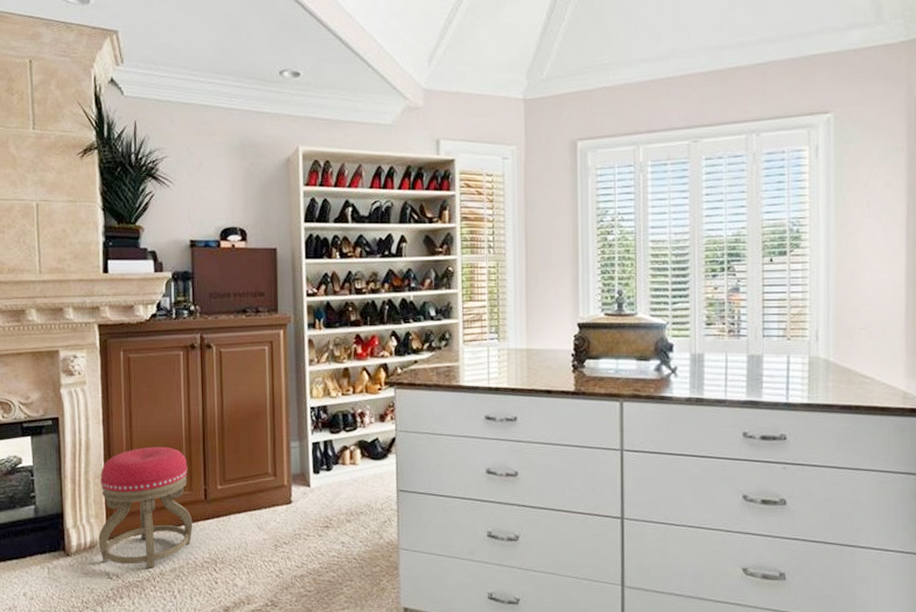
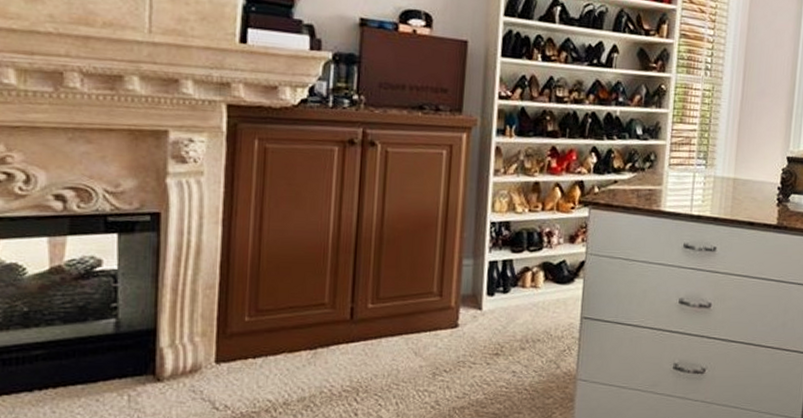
stool: present [98,446,193,569] -> none [203,255,333,397]

